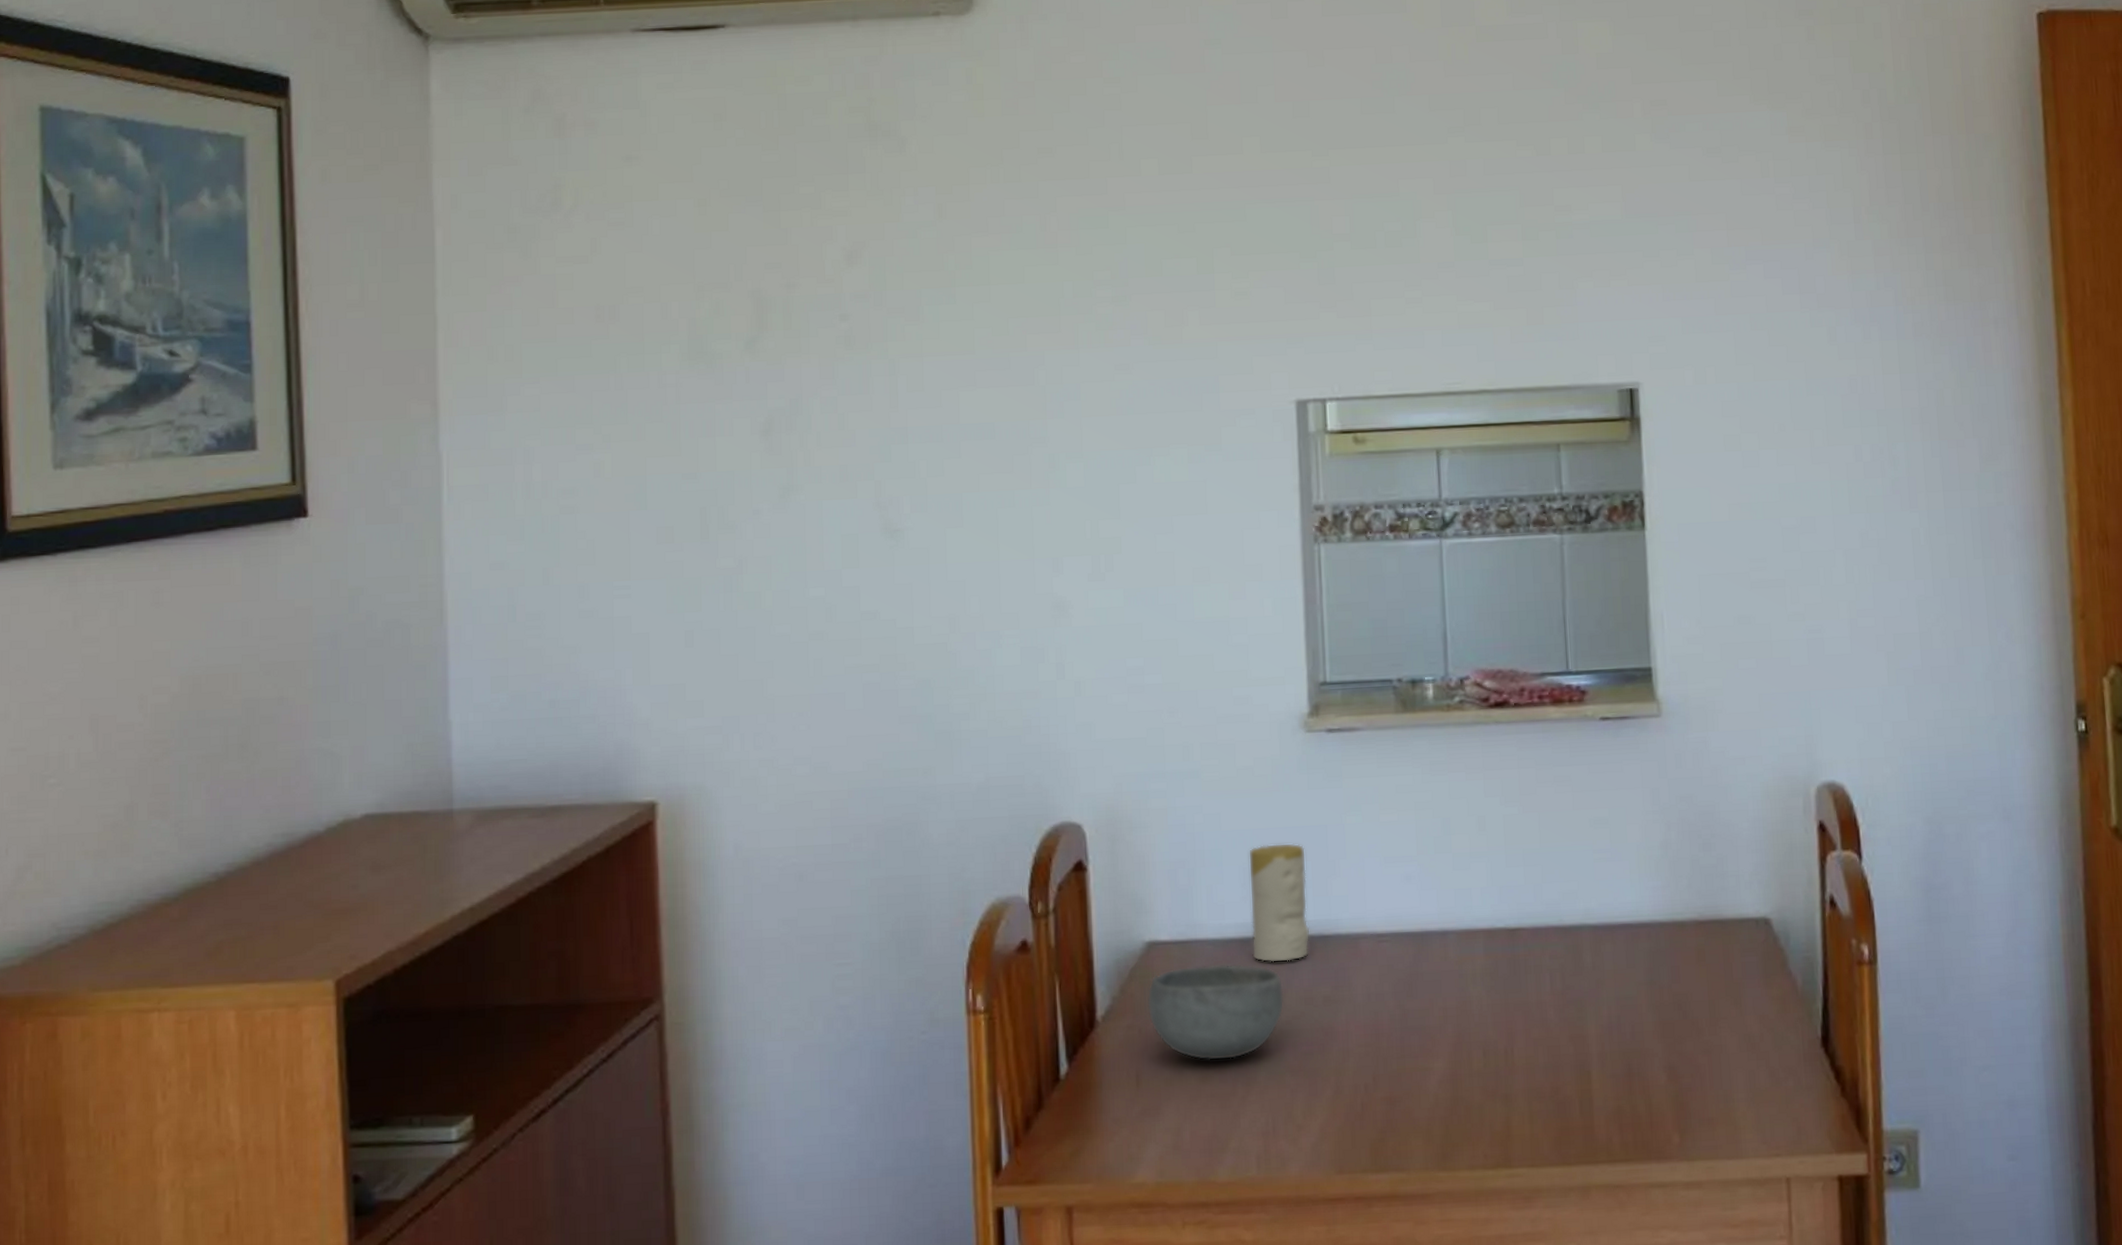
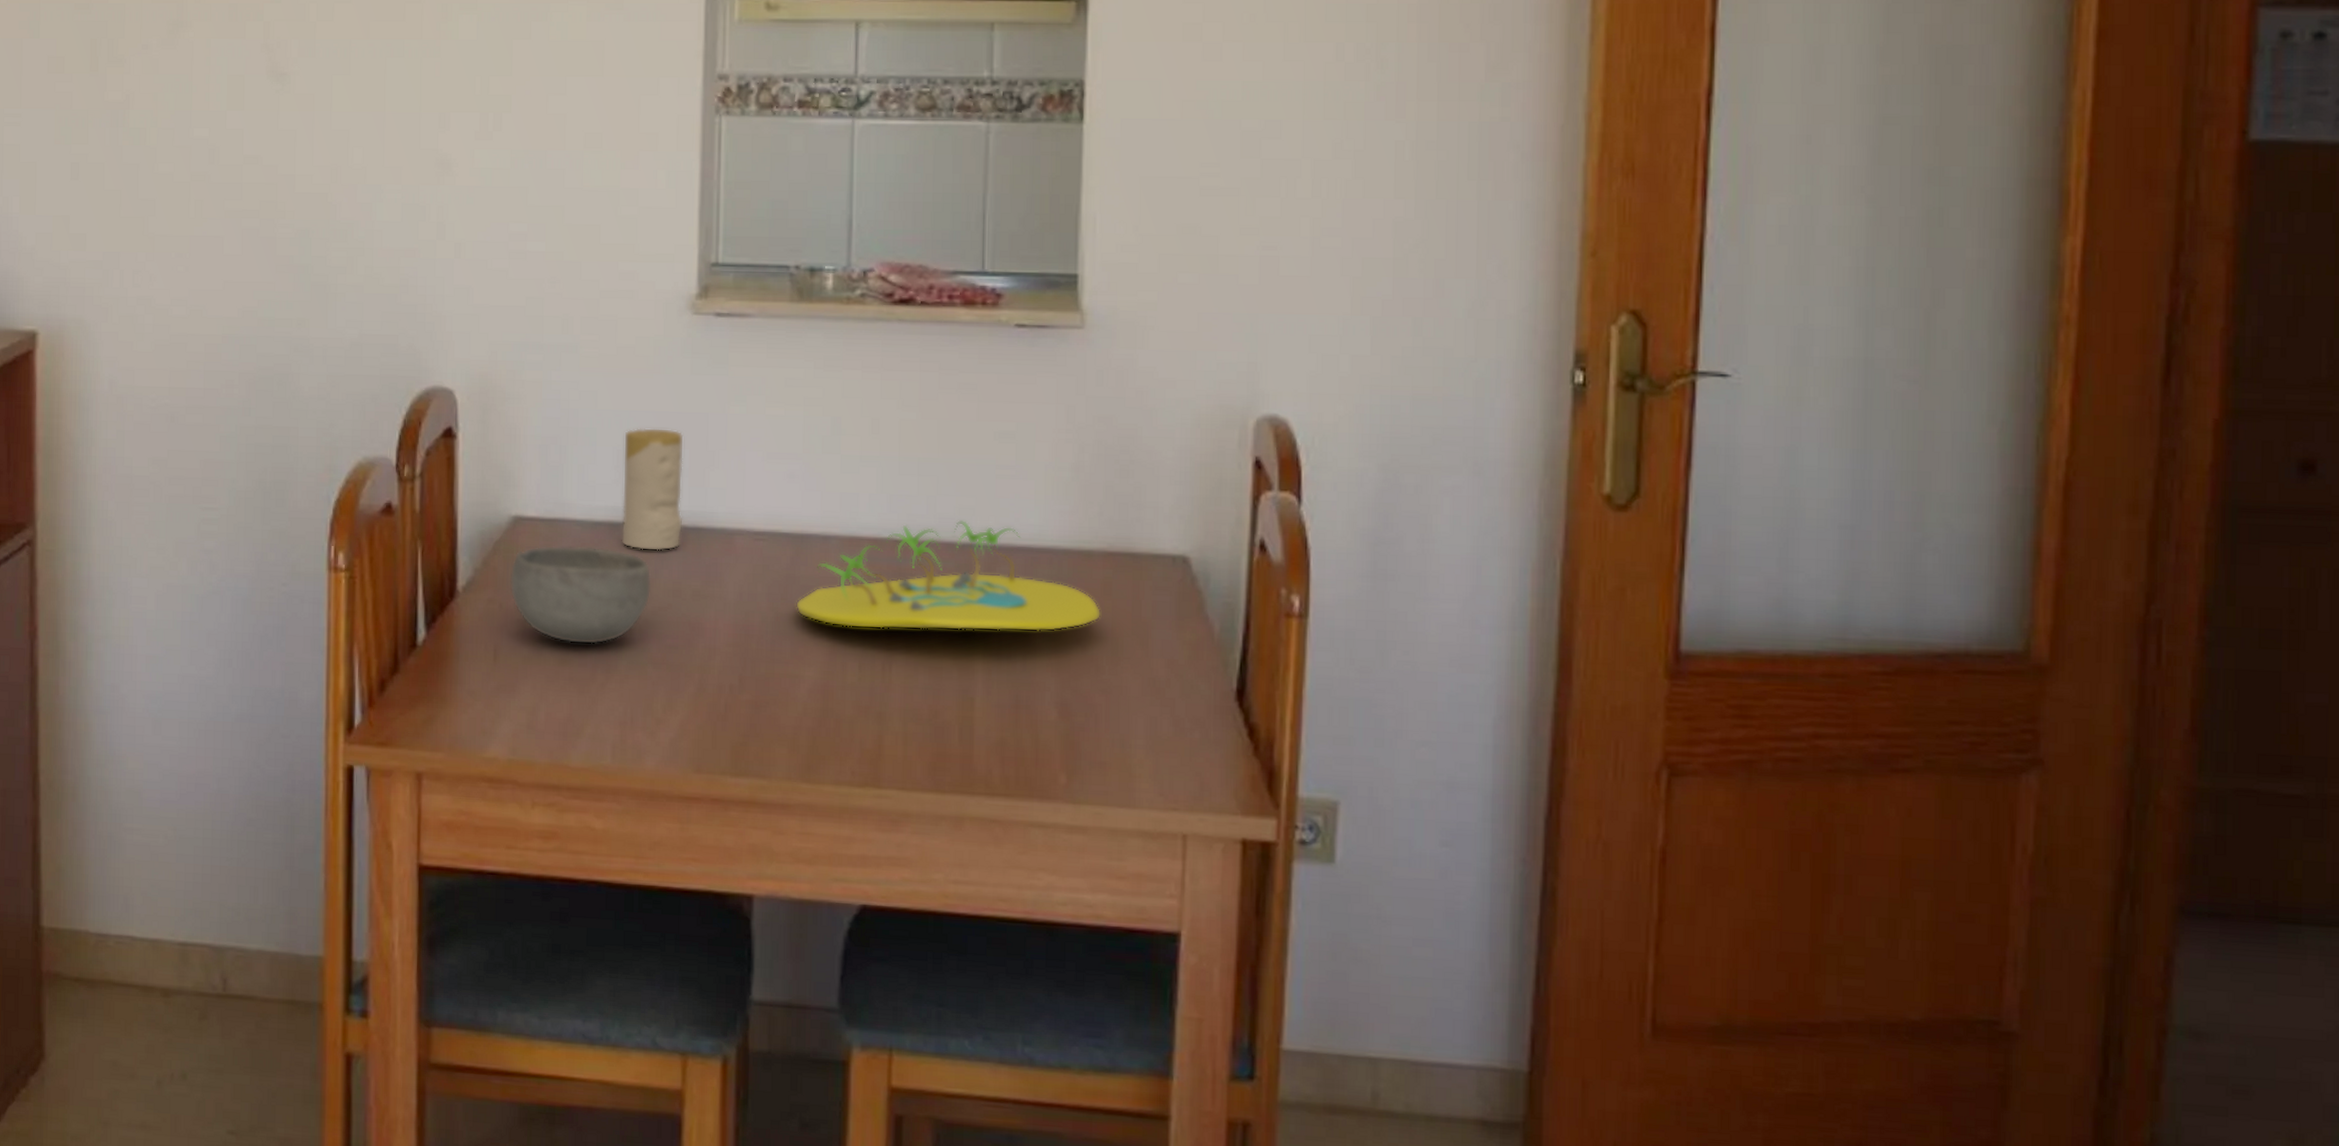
plant: none [1421,903,1698,1017] -> present [796,519,1102,632]

